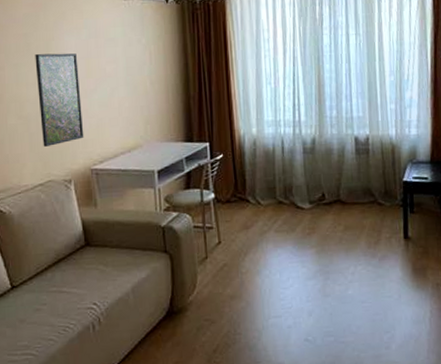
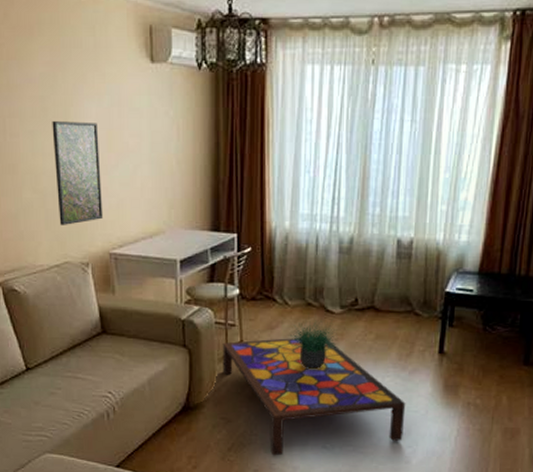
coffee table: none [202,233,381,354] -> present [222,338,406,456]
potted plant: none [264,215,310,264] -> present [289,320,337,369]

